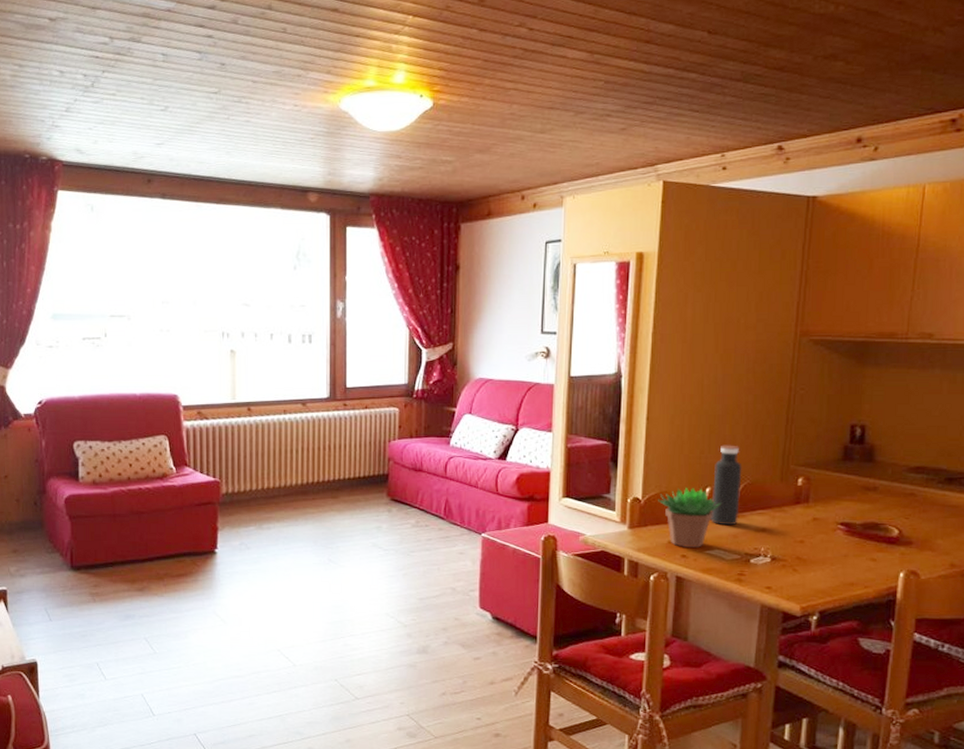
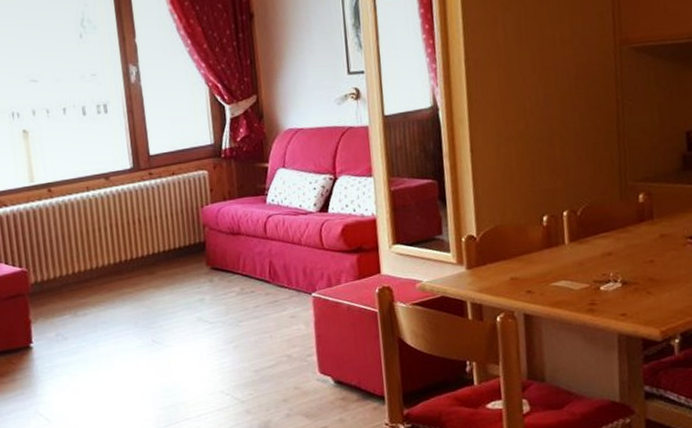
succulent plant: present [658,487,721,549] -> none [494,217,562,283]
water bottle: present [712,445,742,526] -> none [549,167,582,254]

